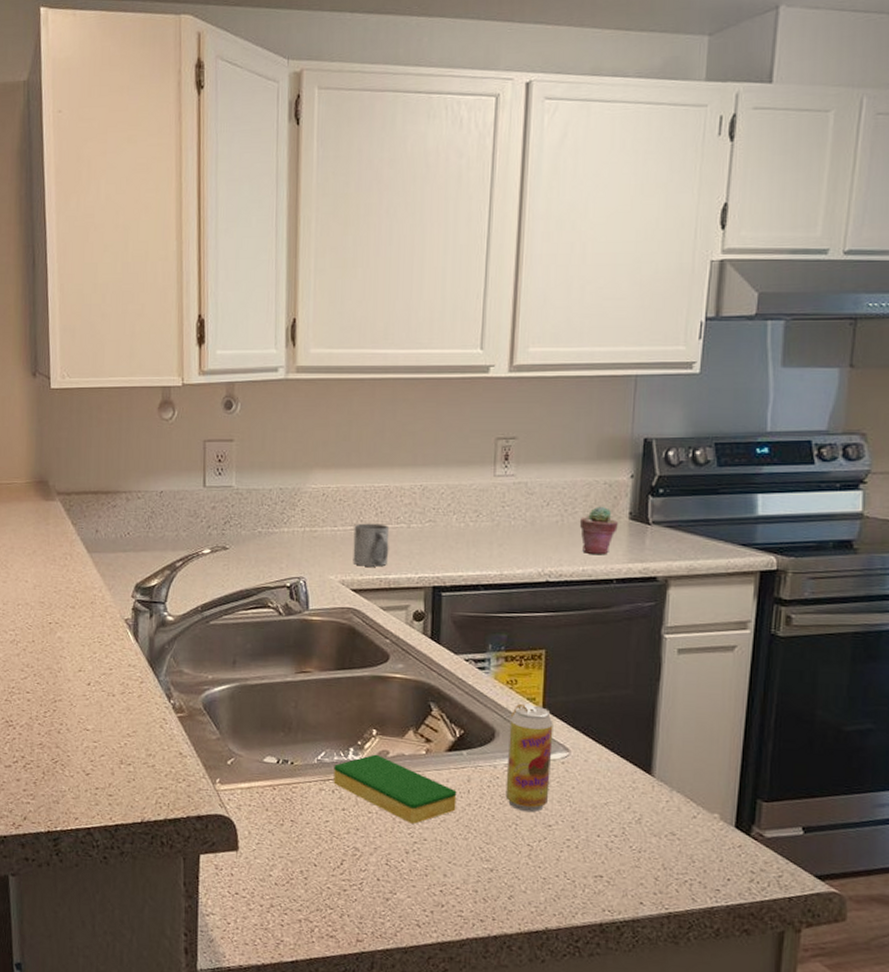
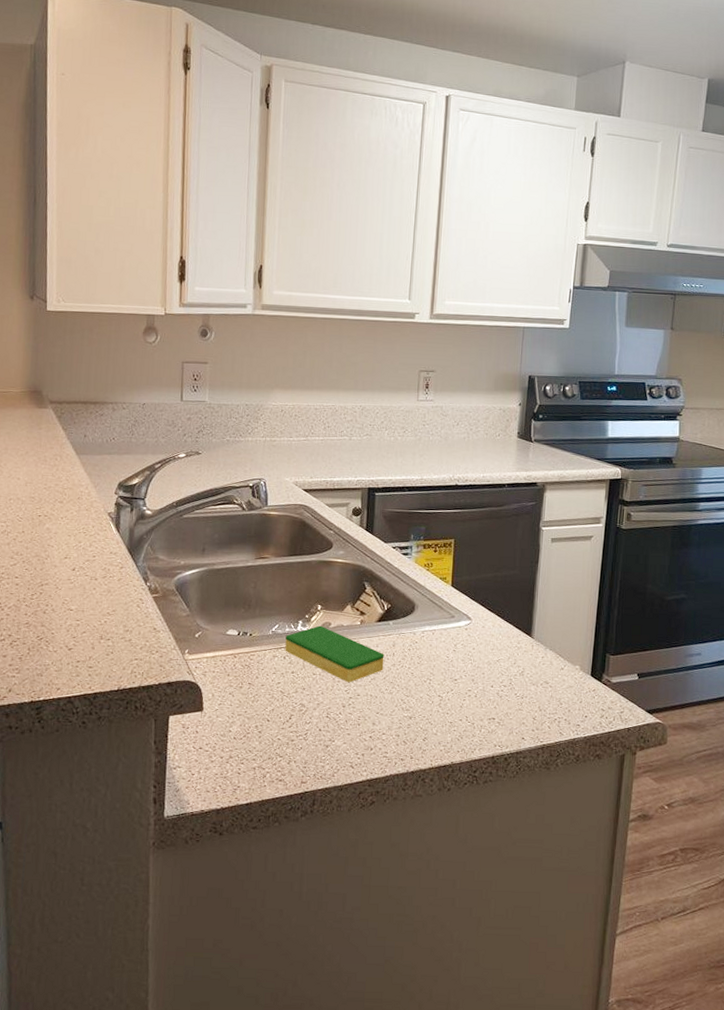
mug: present [353,523,390,567] -> none [304,435,335,471]
beverage can: present [505,703,553,813] -> none [422,582,460,670]
potted succulent: present [579,506,618,554] -> none [481,426,509,464]

